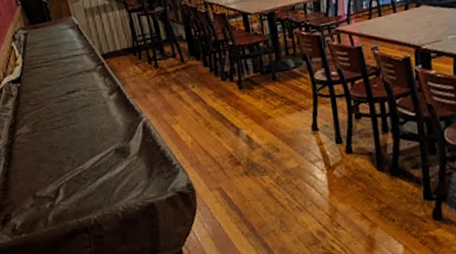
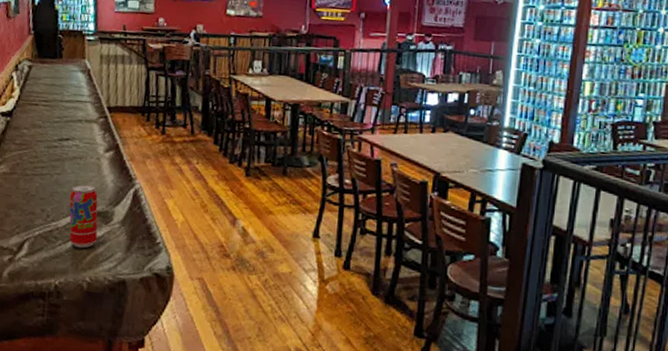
beverage can: none [88,127,121,184] -> present [69,184,98,249]

